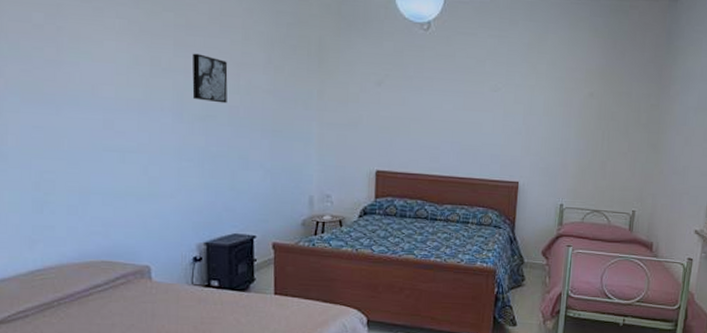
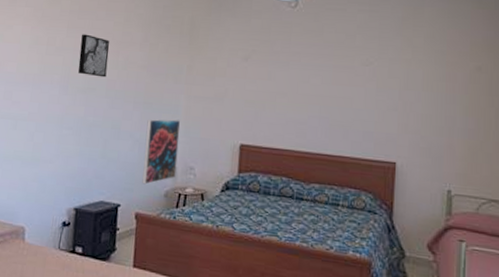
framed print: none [277,147,314,215] -> present [142,119,181,185]

